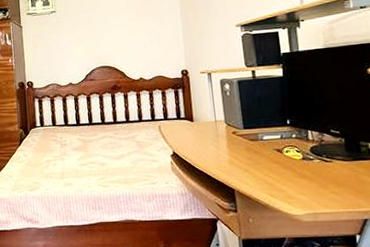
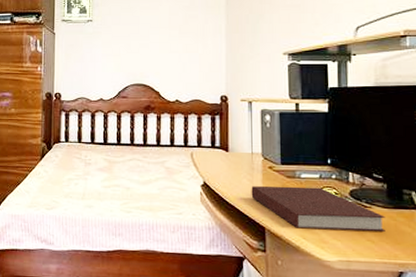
notebook: none [217,147,347,187] -> present [251,186,386,232]

